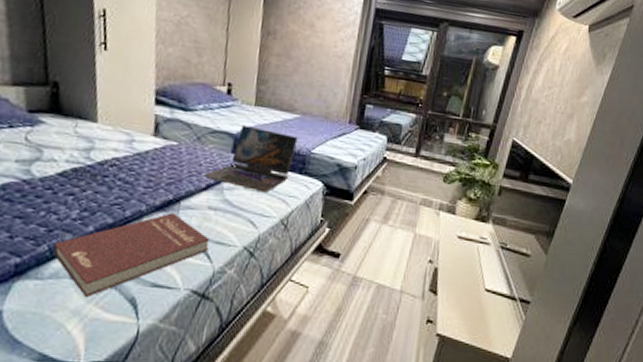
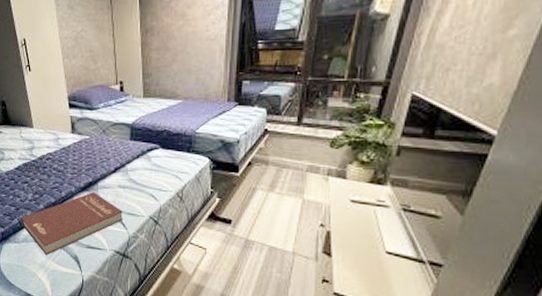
laptop: present [204,125,298,193] -> none [112,116,183,171]

